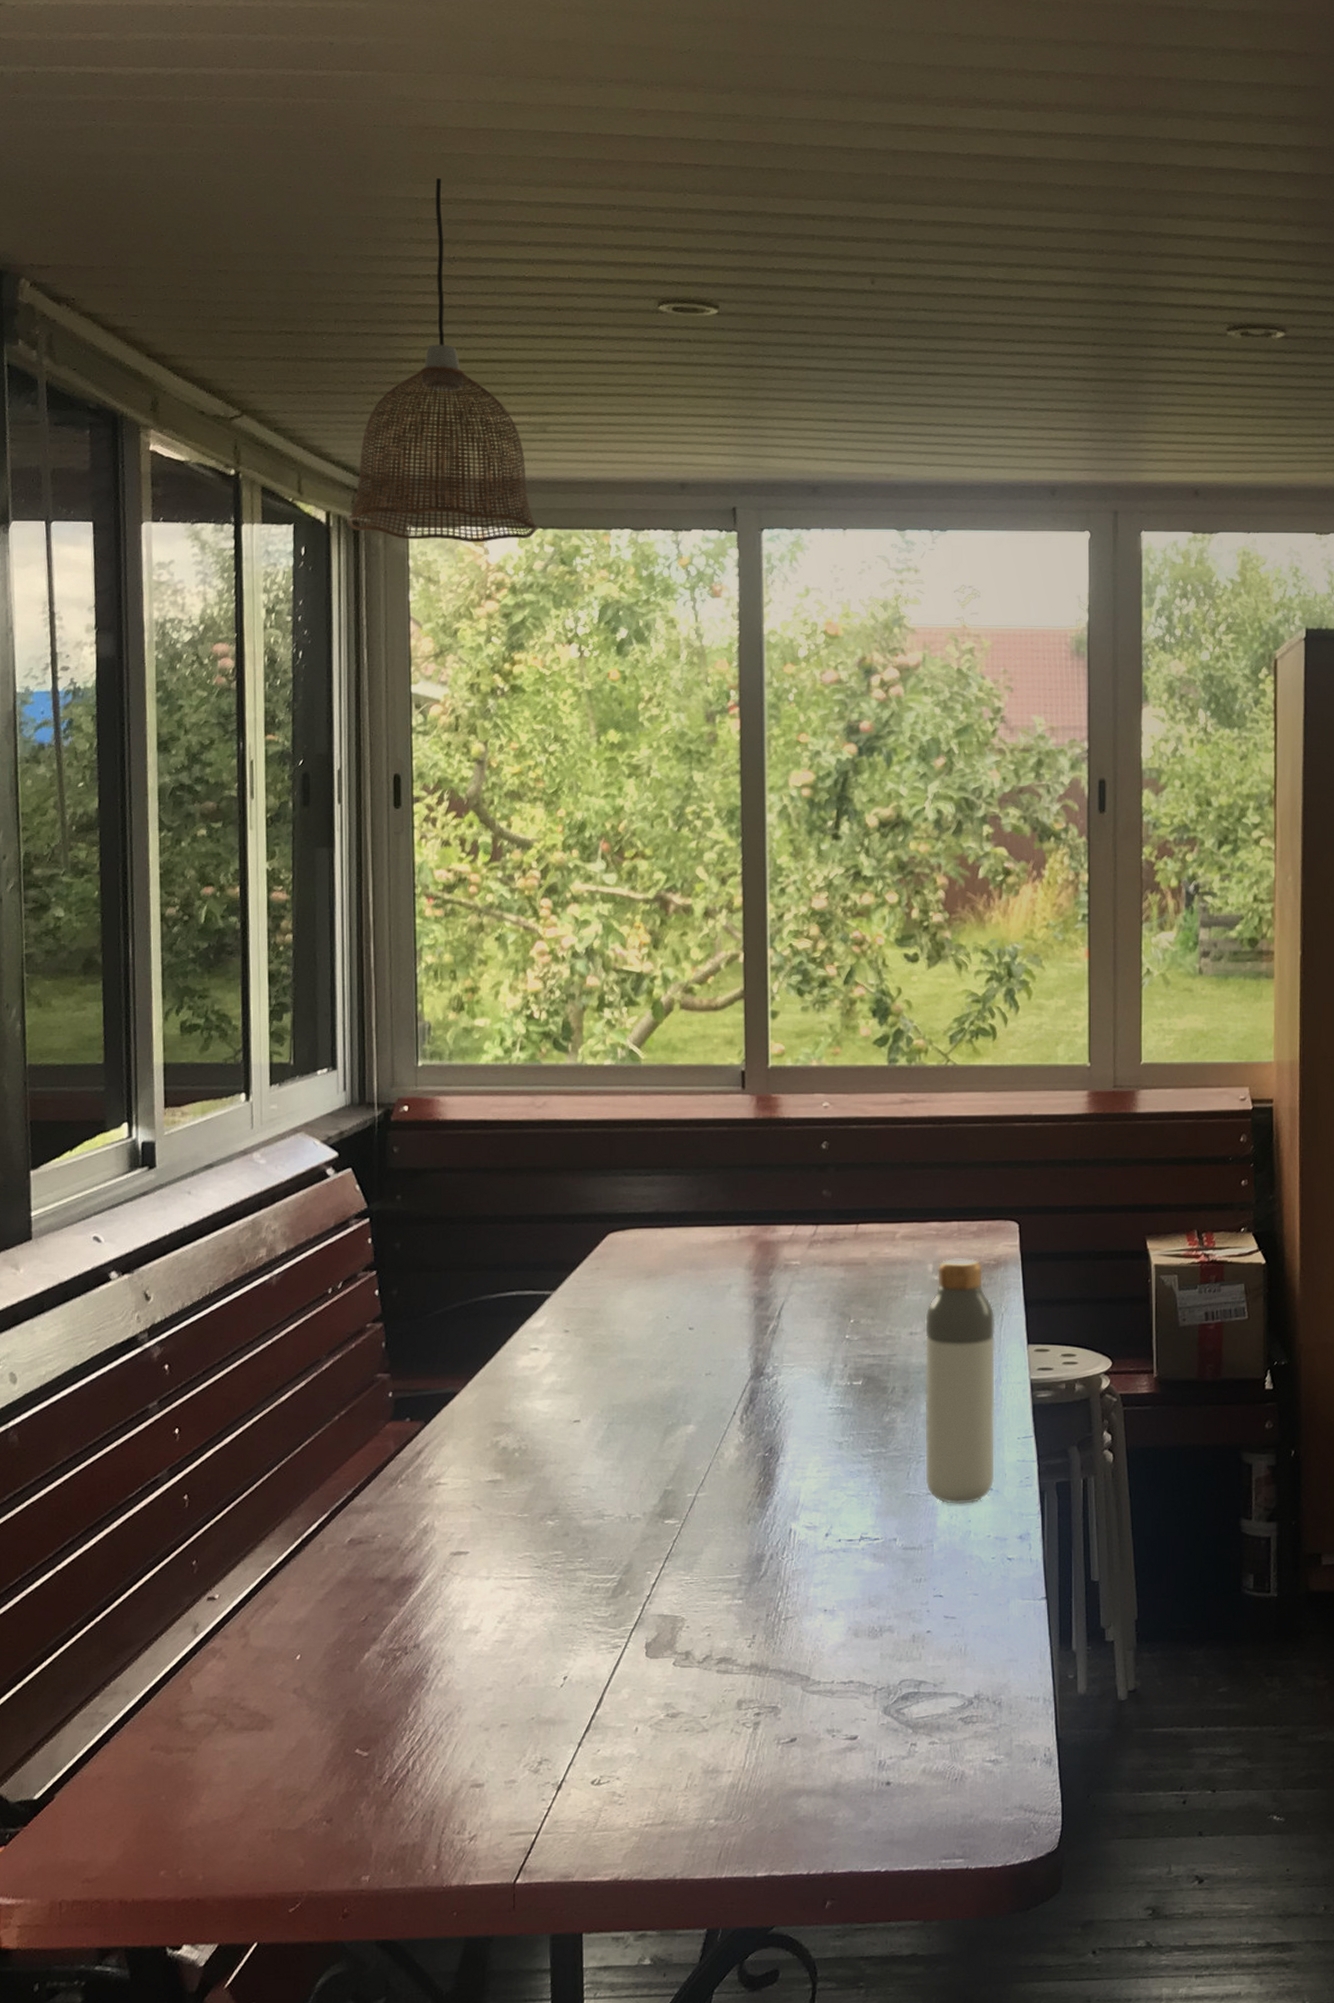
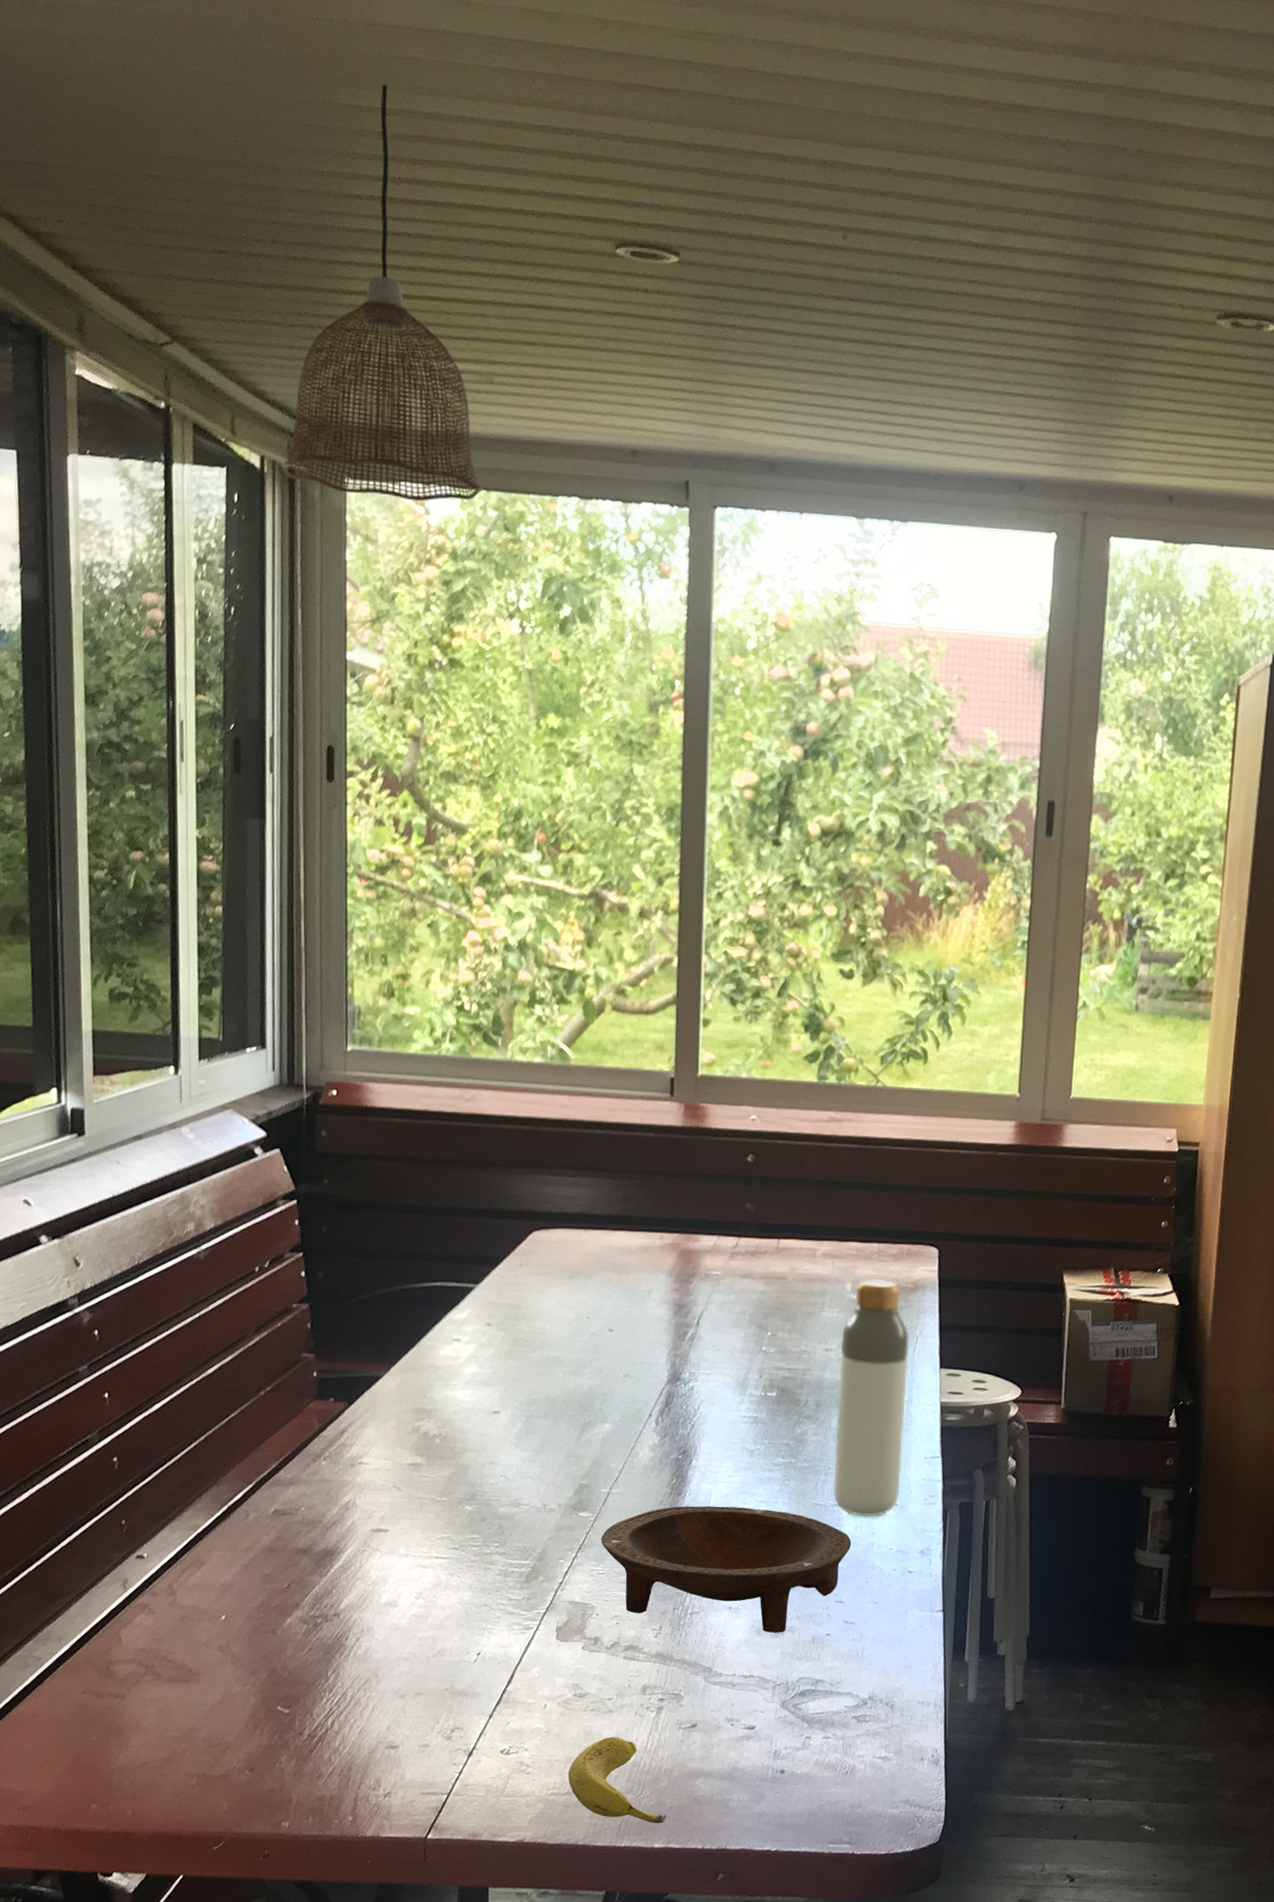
banana: none [663,1758,769,1850] -> present [568,1736,667,1824]
bowl: none [688,1503,948,1634] -> present [601,1505,852,1633]

